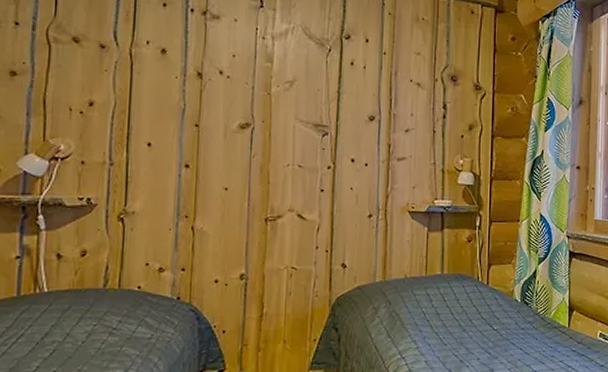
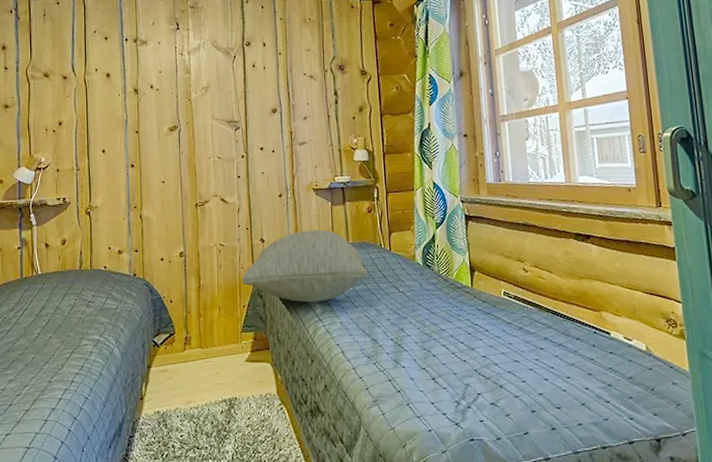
pillow: none [314,257,461,338] -> present [241,229,368,303]

